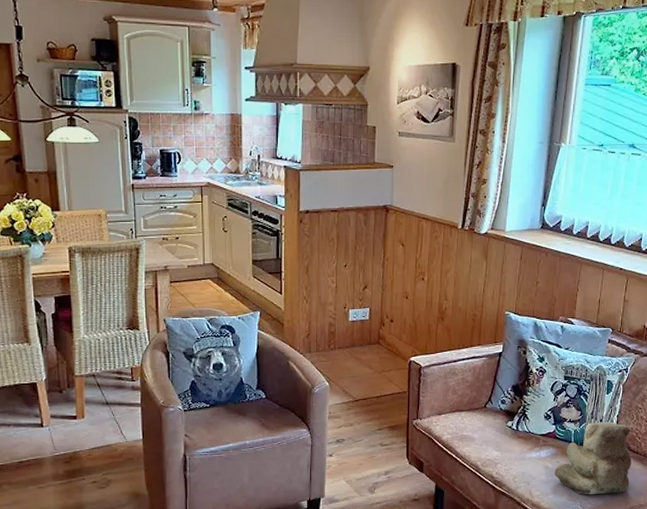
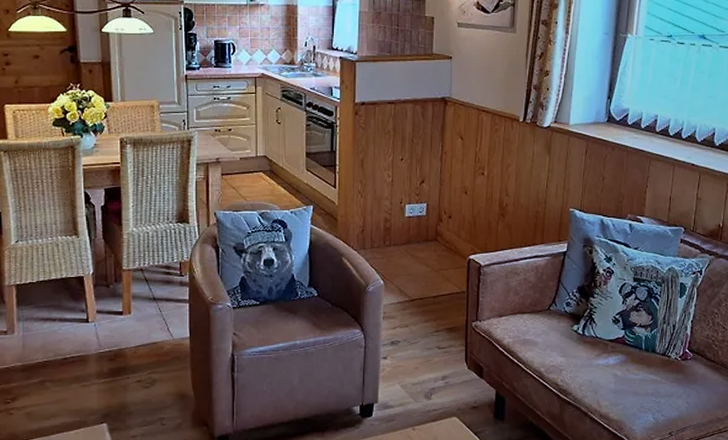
teddy bear: present [554,421,632,494] -> none [624,327,708,406]

